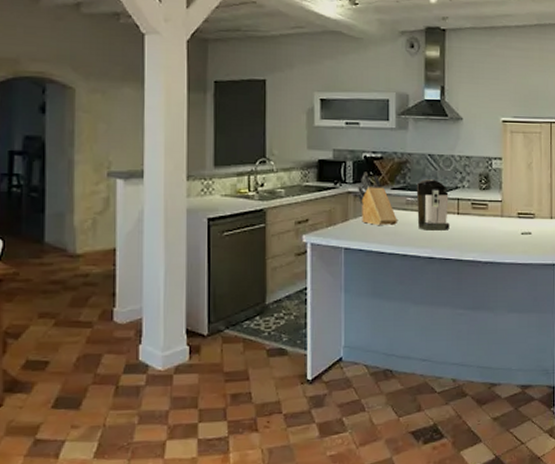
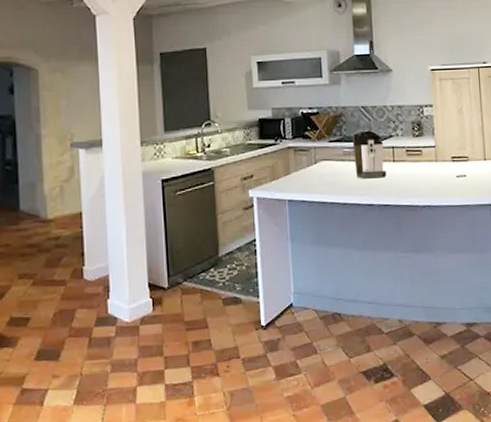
knife block: present [358,172,397,226] -> none [297,127,336,178]

